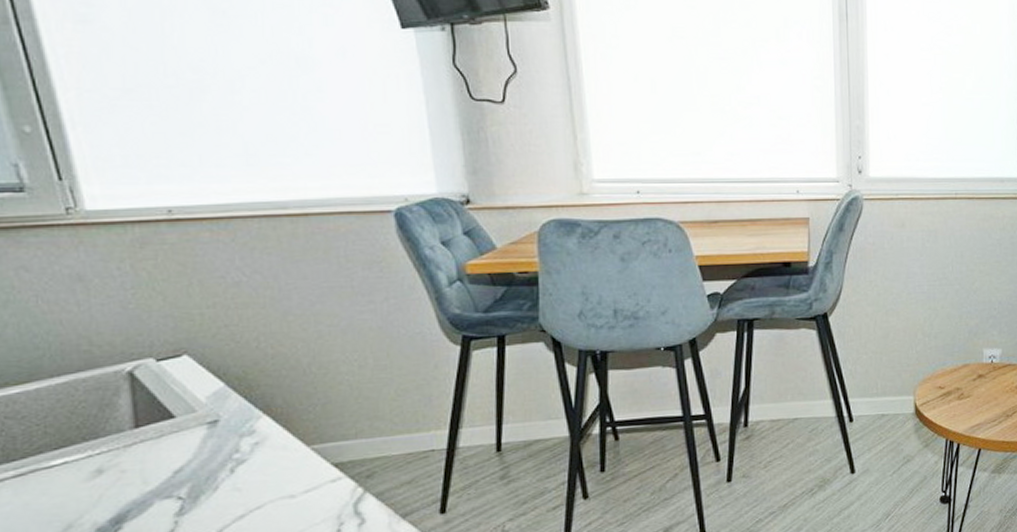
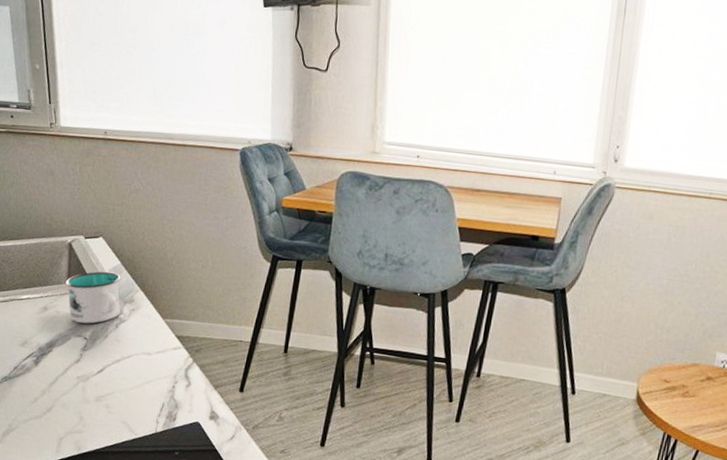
mug: none [130,399,237,480] -> present [65,271,122,324]

